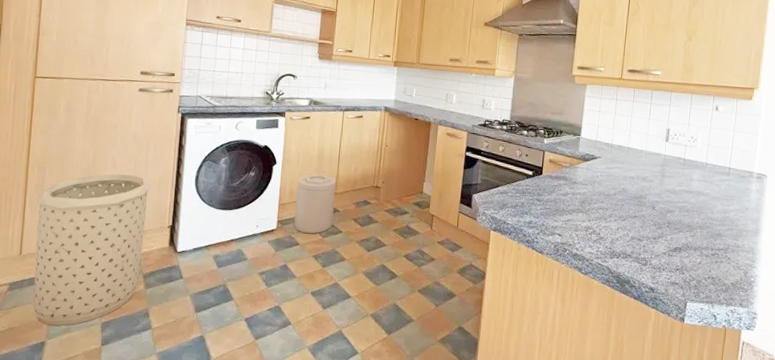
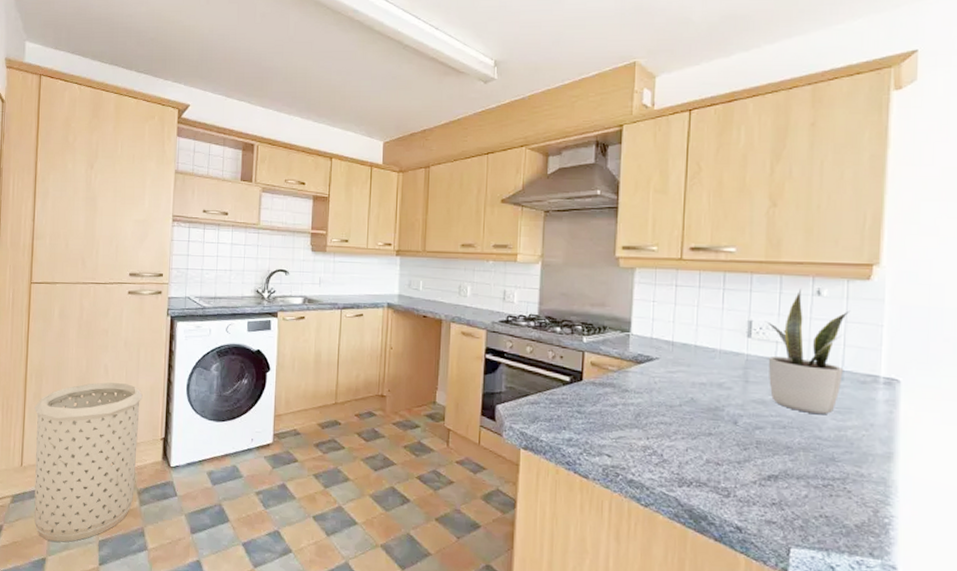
trash can: present [294,169,356,234] -> none [291,375,360,450]
potted plant: none [678,105,738,201] -> present [764,288,851,415]

